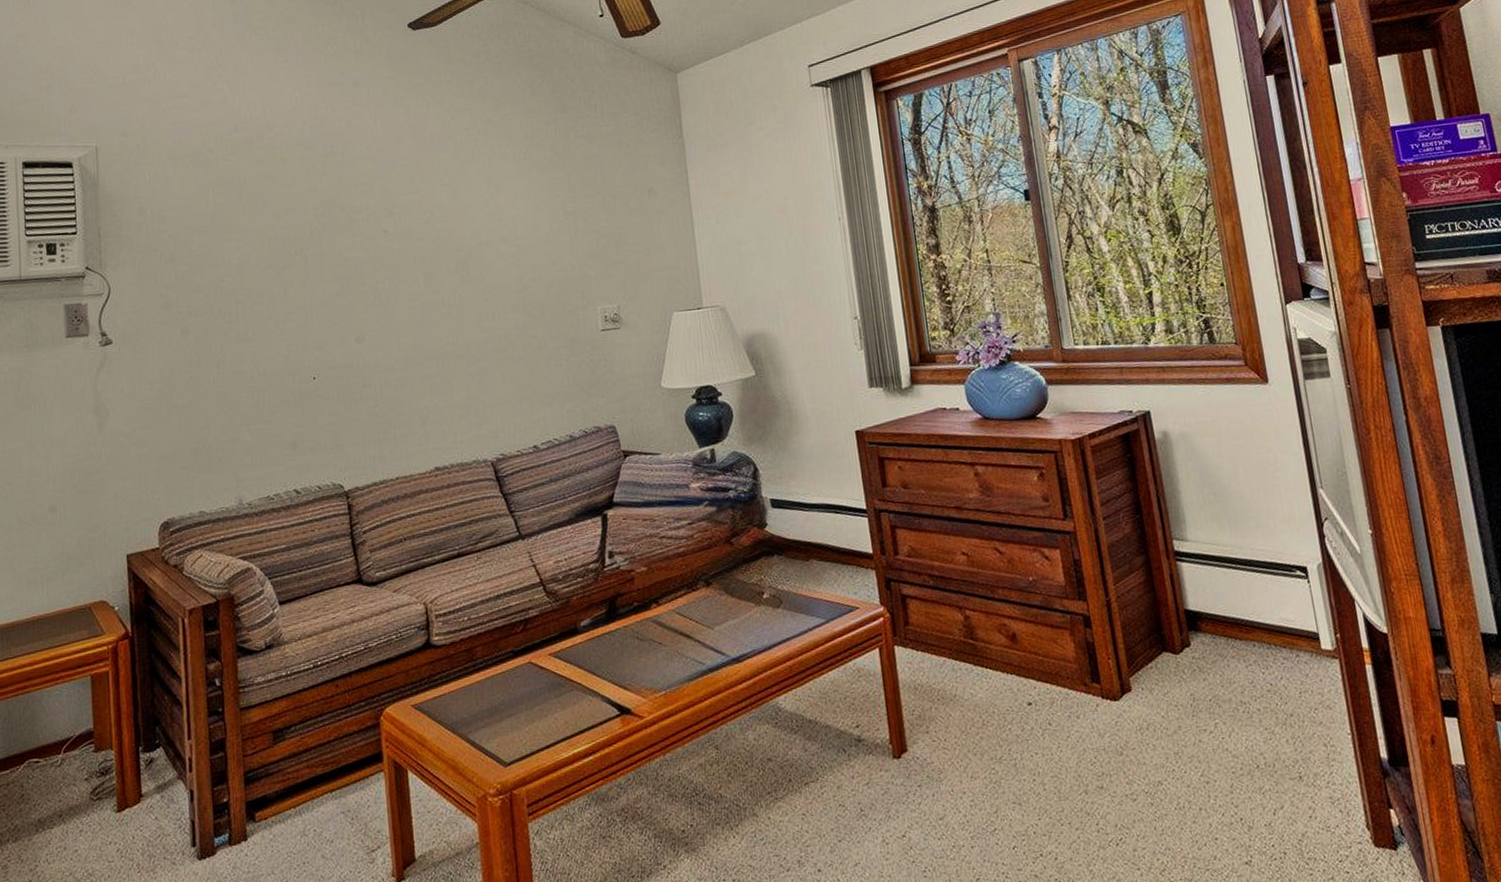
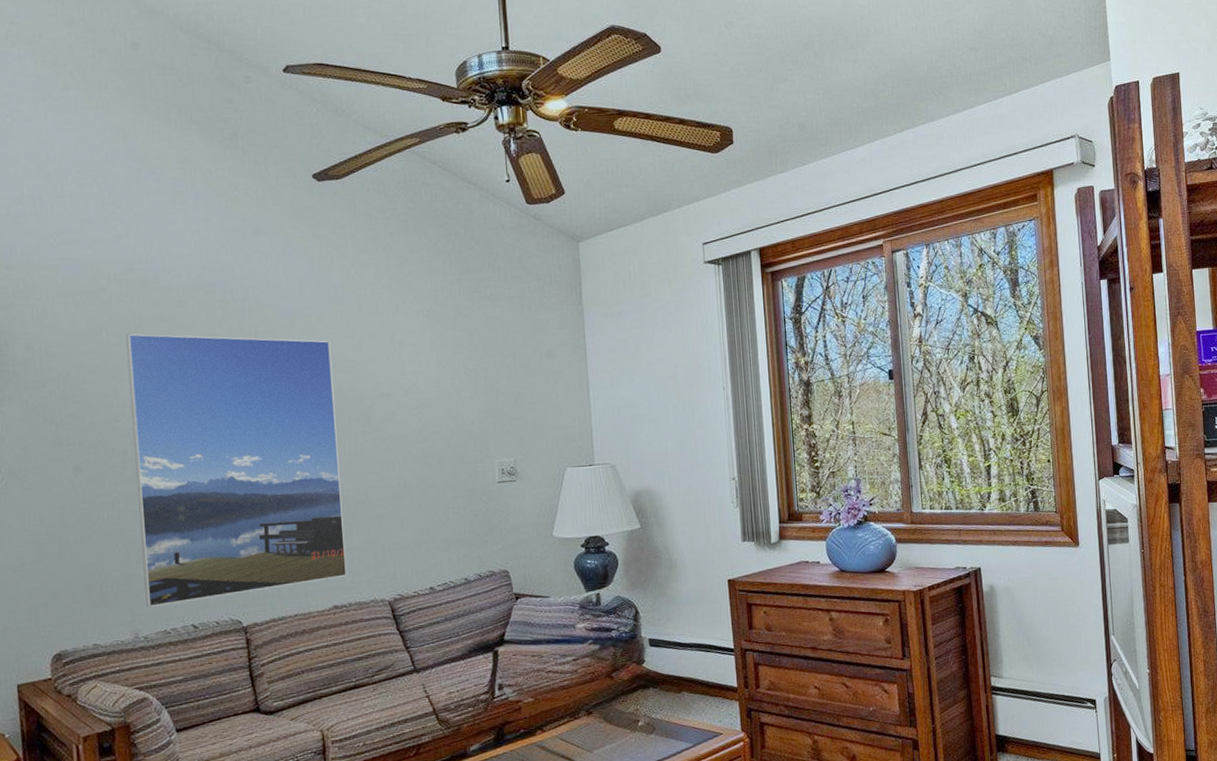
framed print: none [231,189,449,473] -> present [126,333,348,608]

